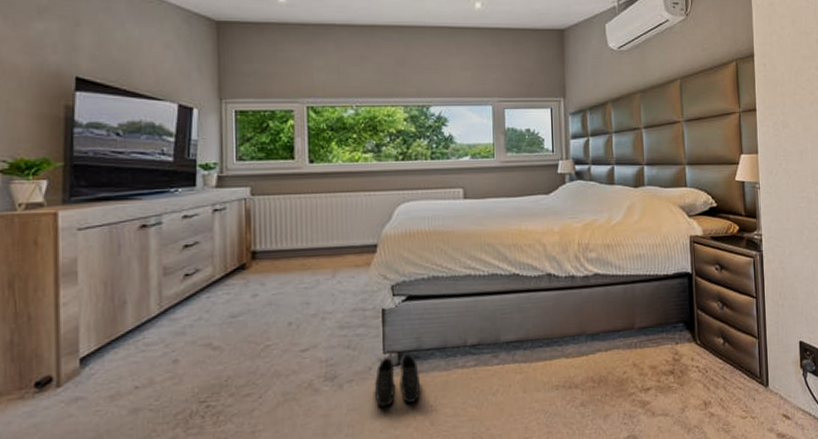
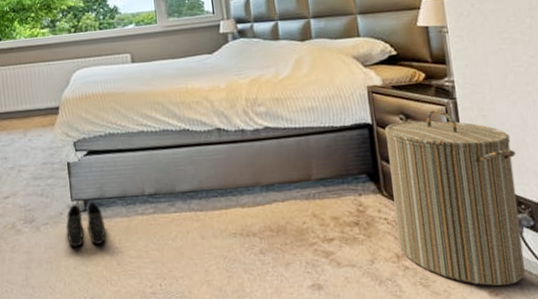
laundry hamper: none [702,261,806,429] -> present [384,109,525,286]

